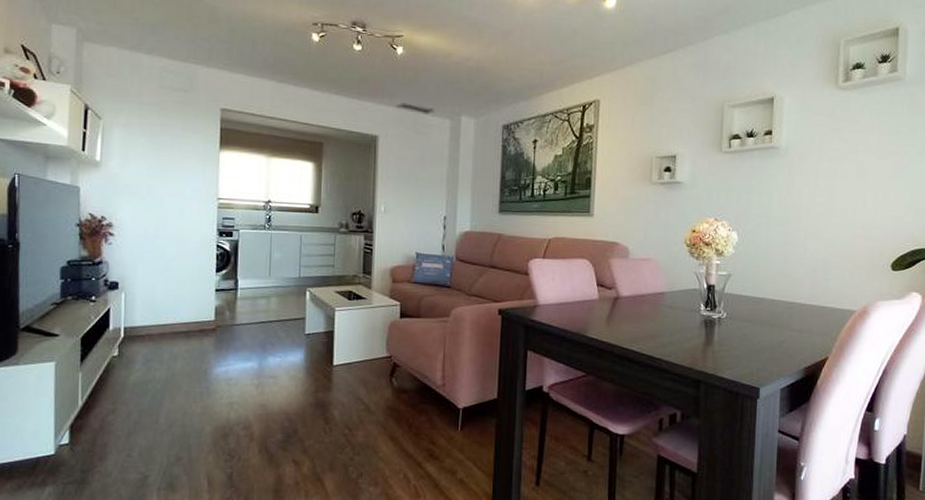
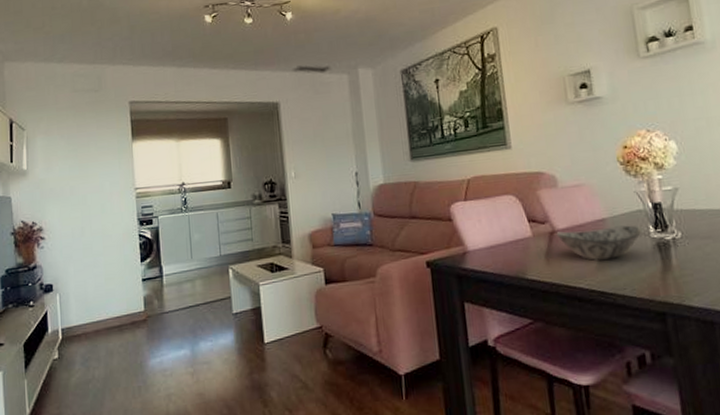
decorative bowl: none [620,298,694,328] -> present [556,224,642,260]

